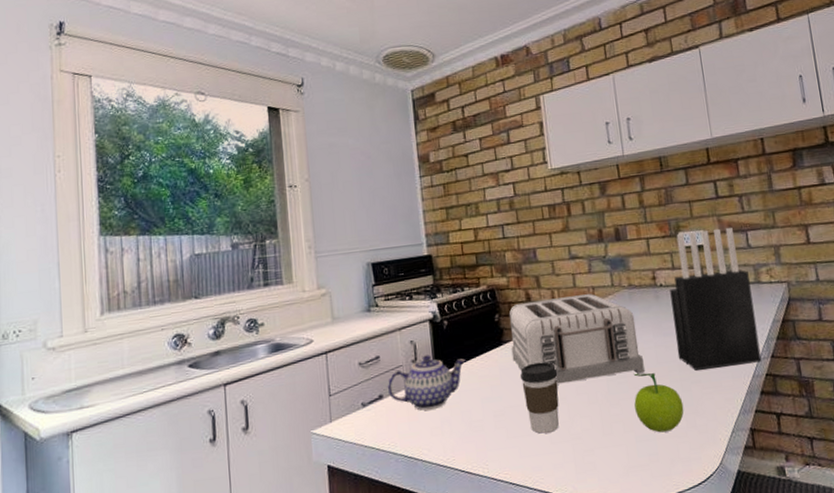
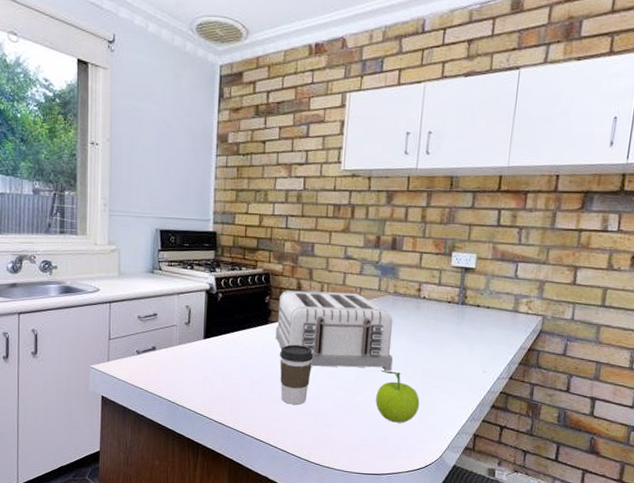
teapot: present [387,355,466,411] -> none [160,320,233,367]
knife block: present [670,227,762,371] -> none [424,253,509,381]

